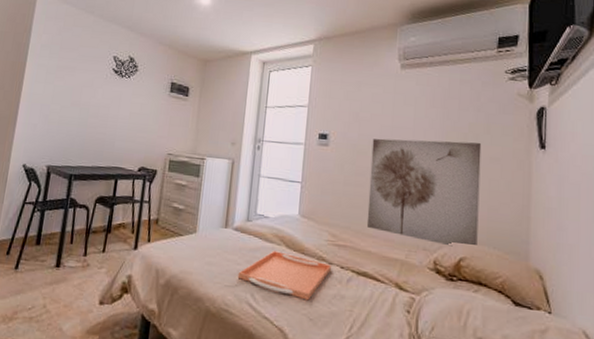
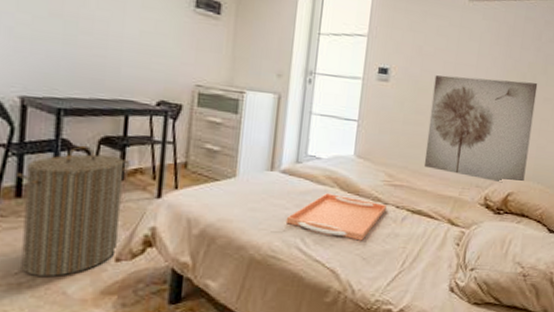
laundry hamper: none [33,203,116,314] -> present [15,145,130,278]

